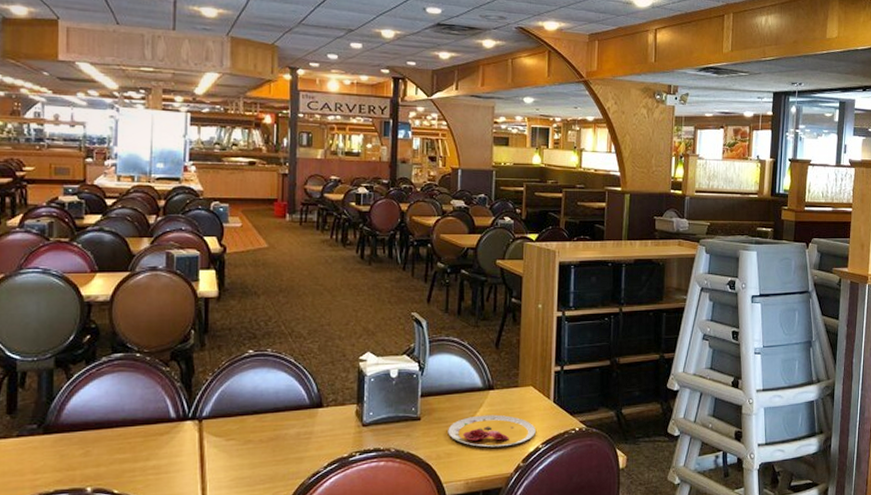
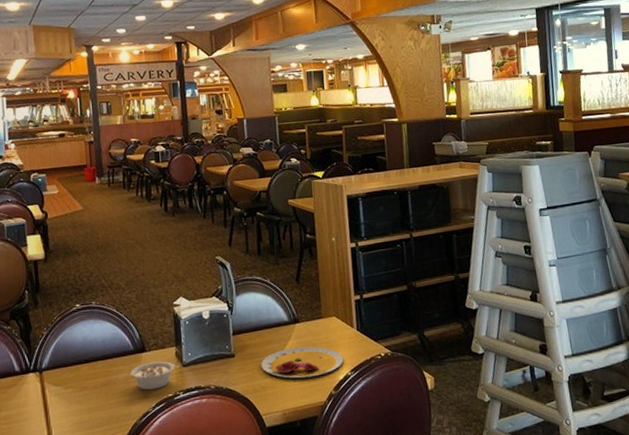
legume: none [303,418,361,449] -> present [130,361,182,391]

